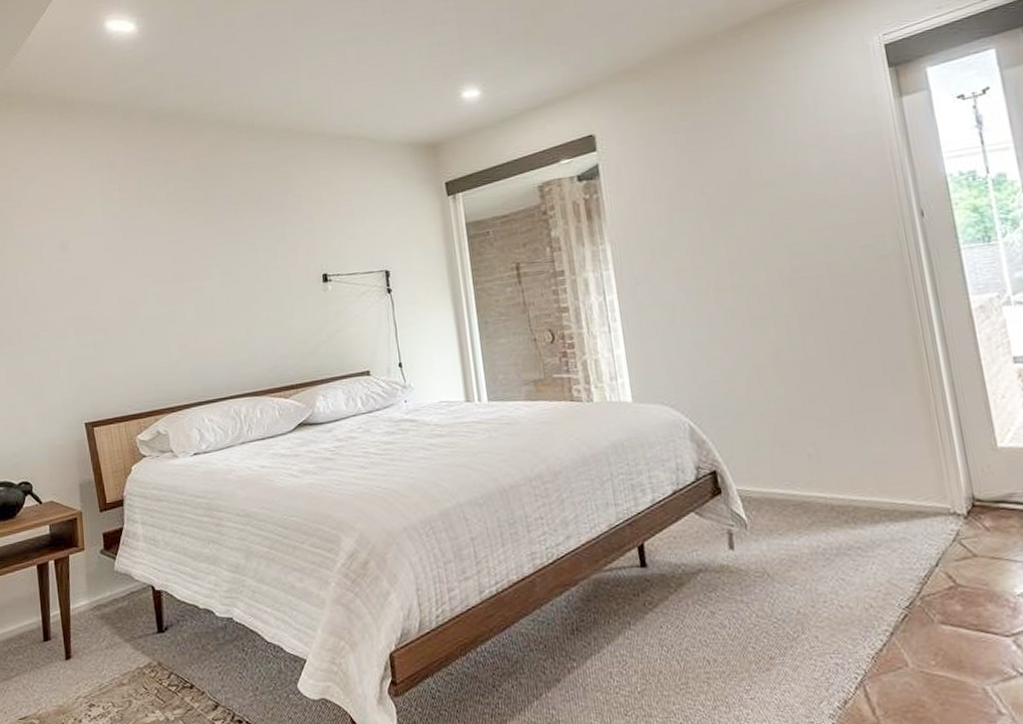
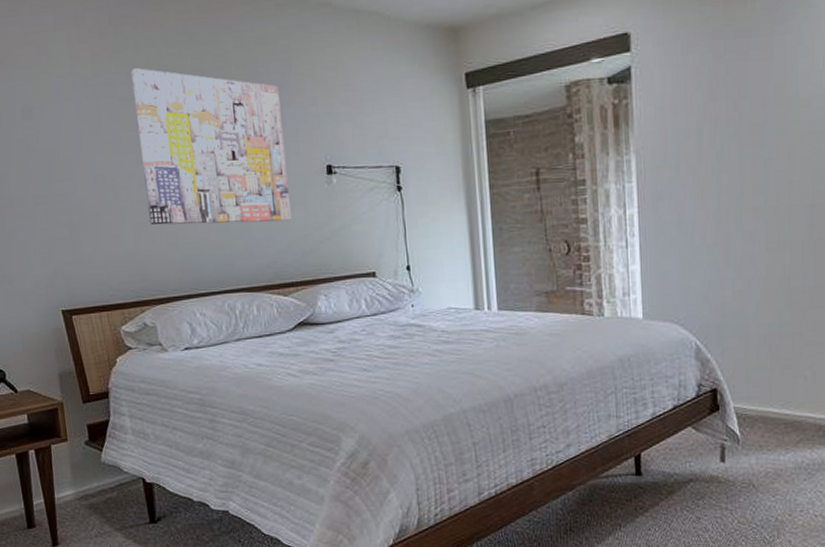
wall art: none [152,201,292,339] -> present [131,68,292,225]

